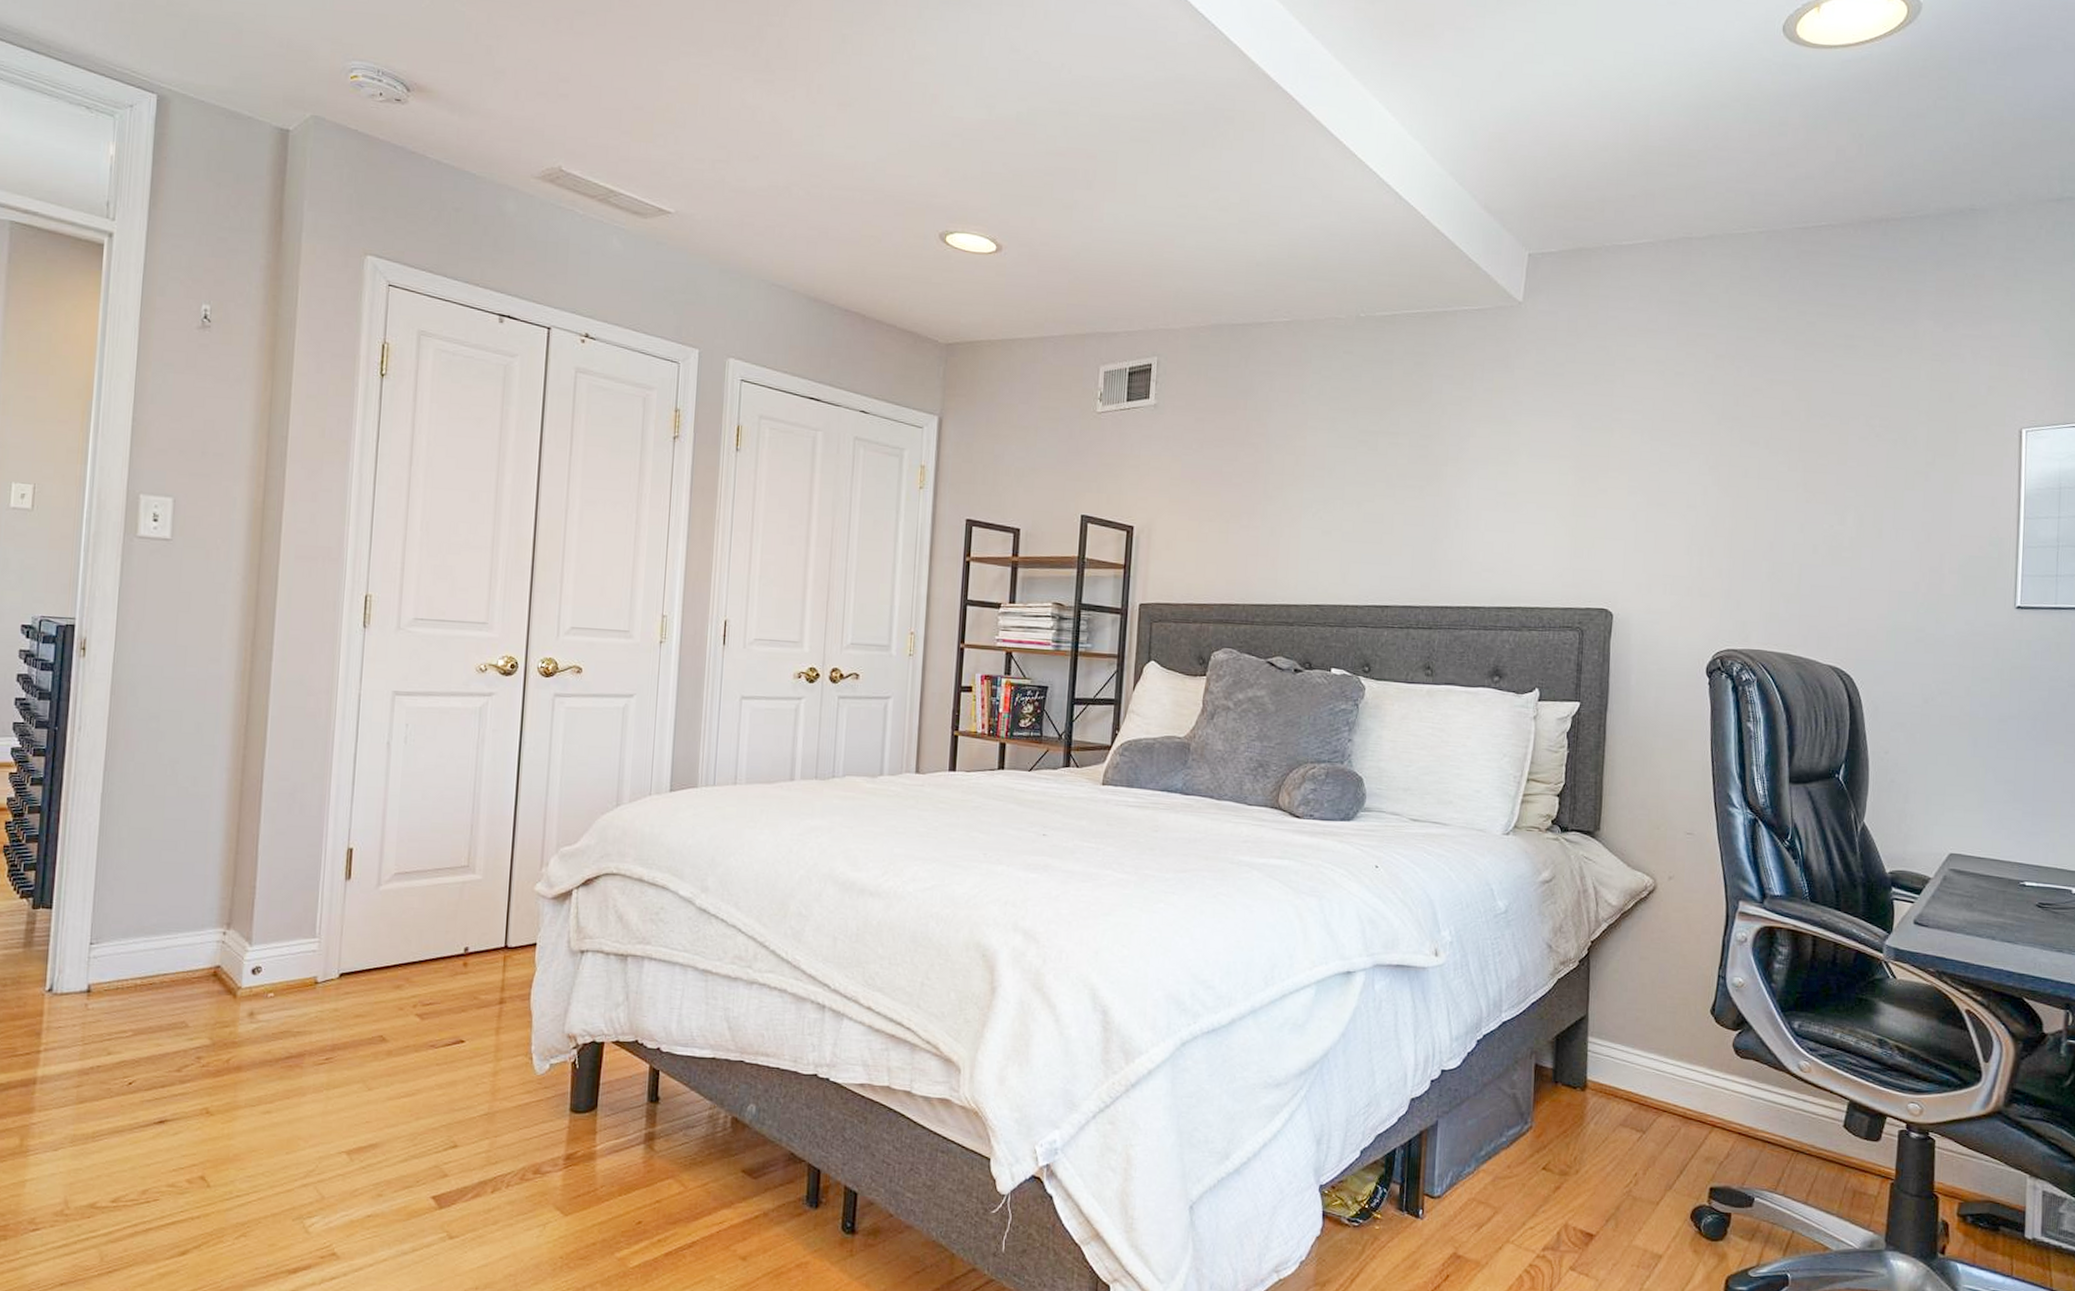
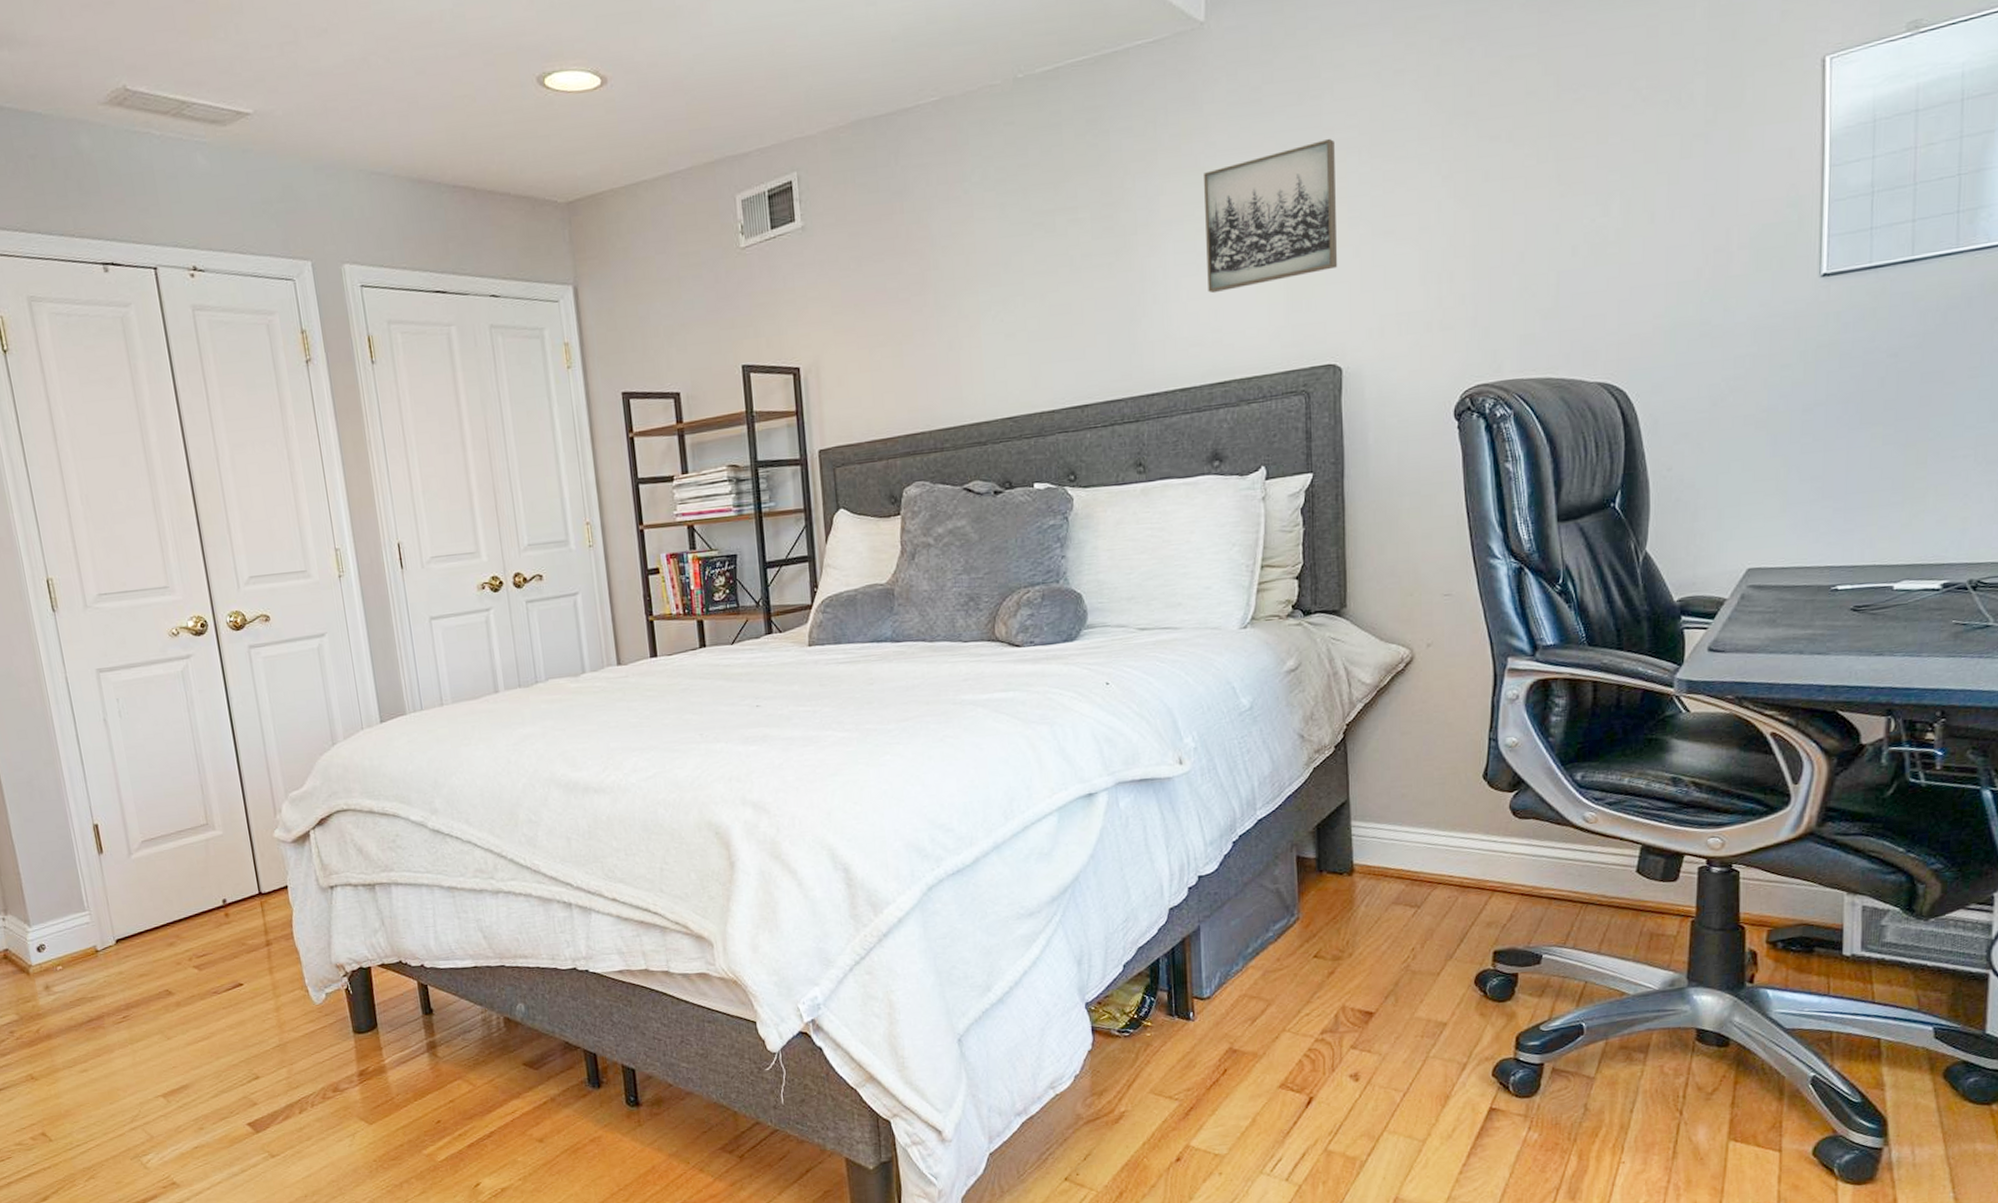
wall art: none [1504,417,1622,529] -> present [1204,138,1338,294]

